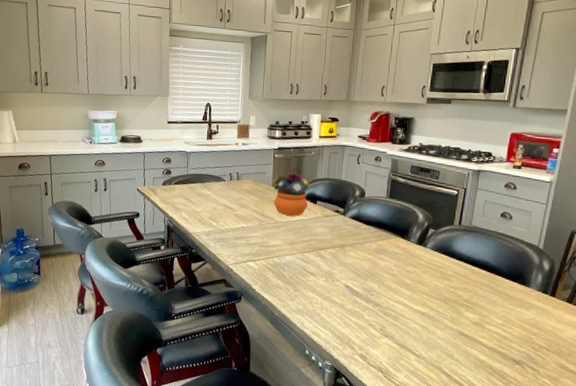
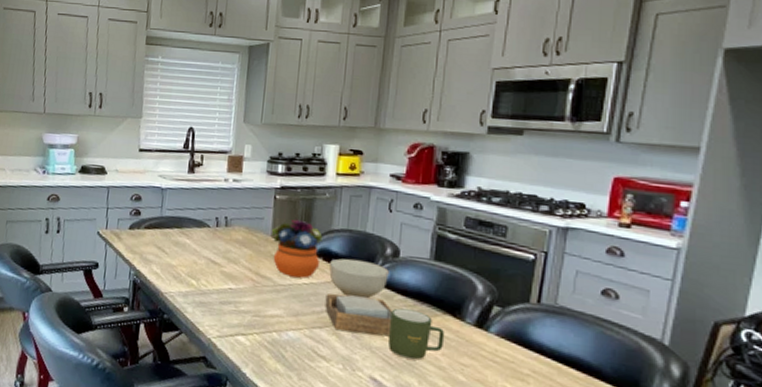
napkin holder: none [312,226,360,255] -> present [325,293,393,337]
bowl: none [315,200,358,229] -> present [329,258,389,299]
mug: none [357,234,397,271] -> present [387,308,445,361]

